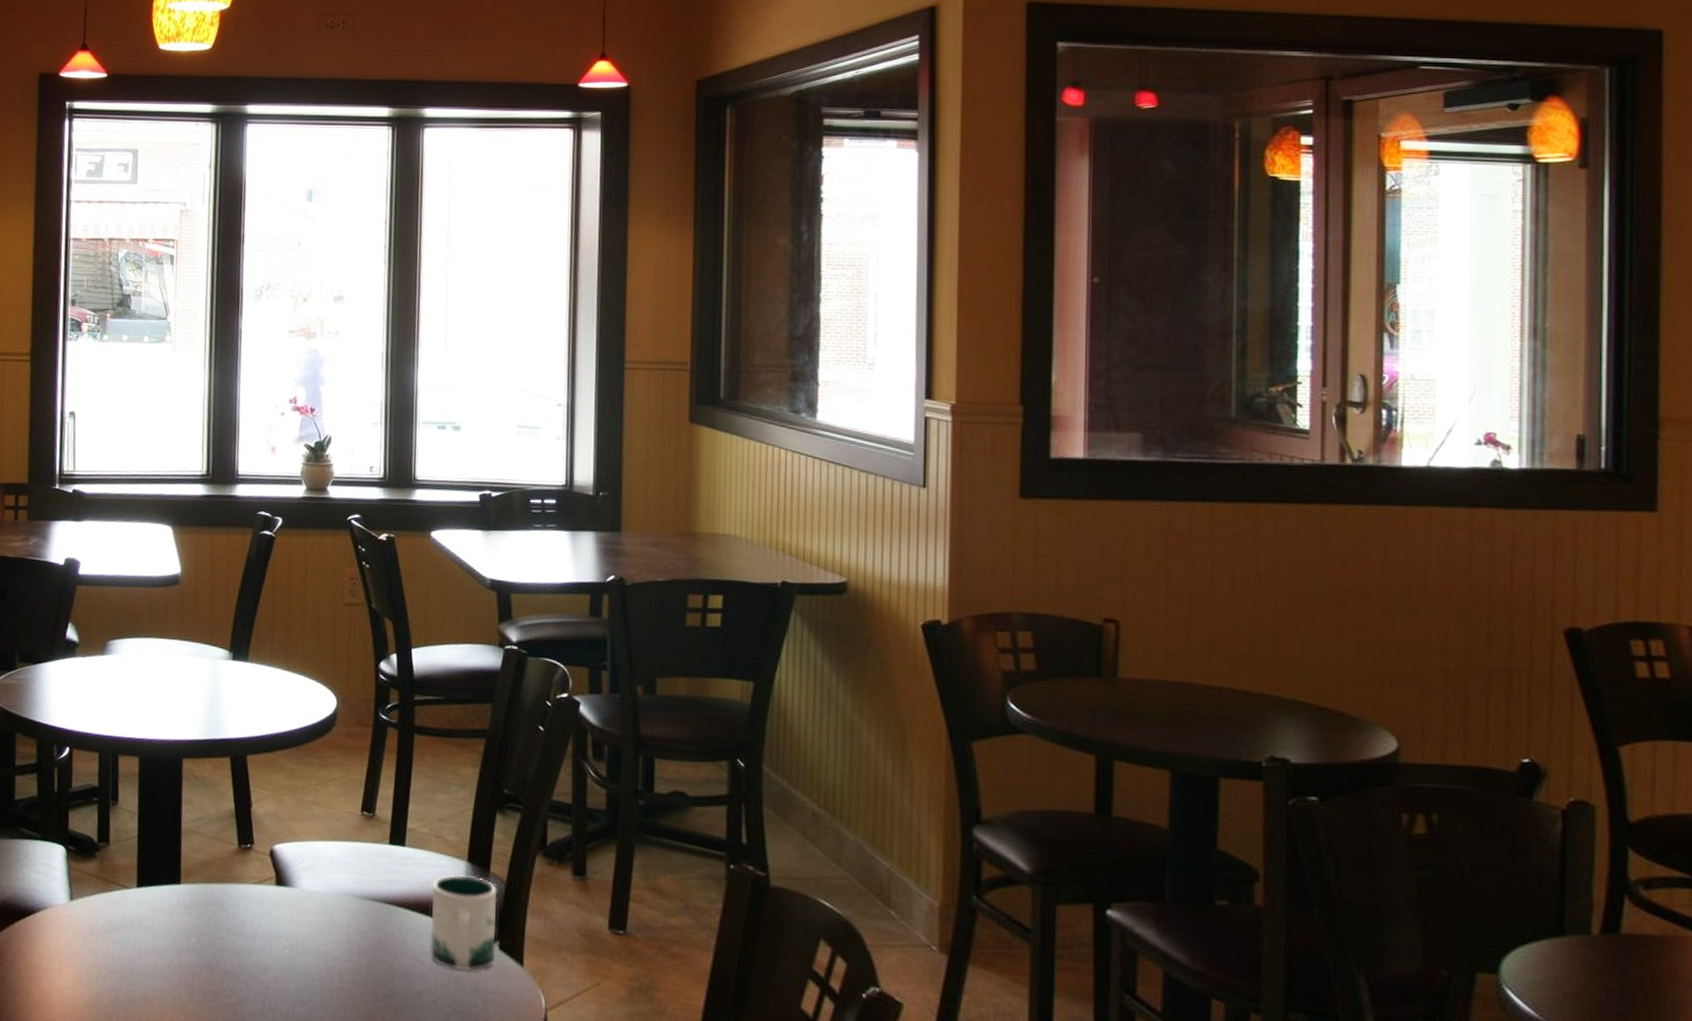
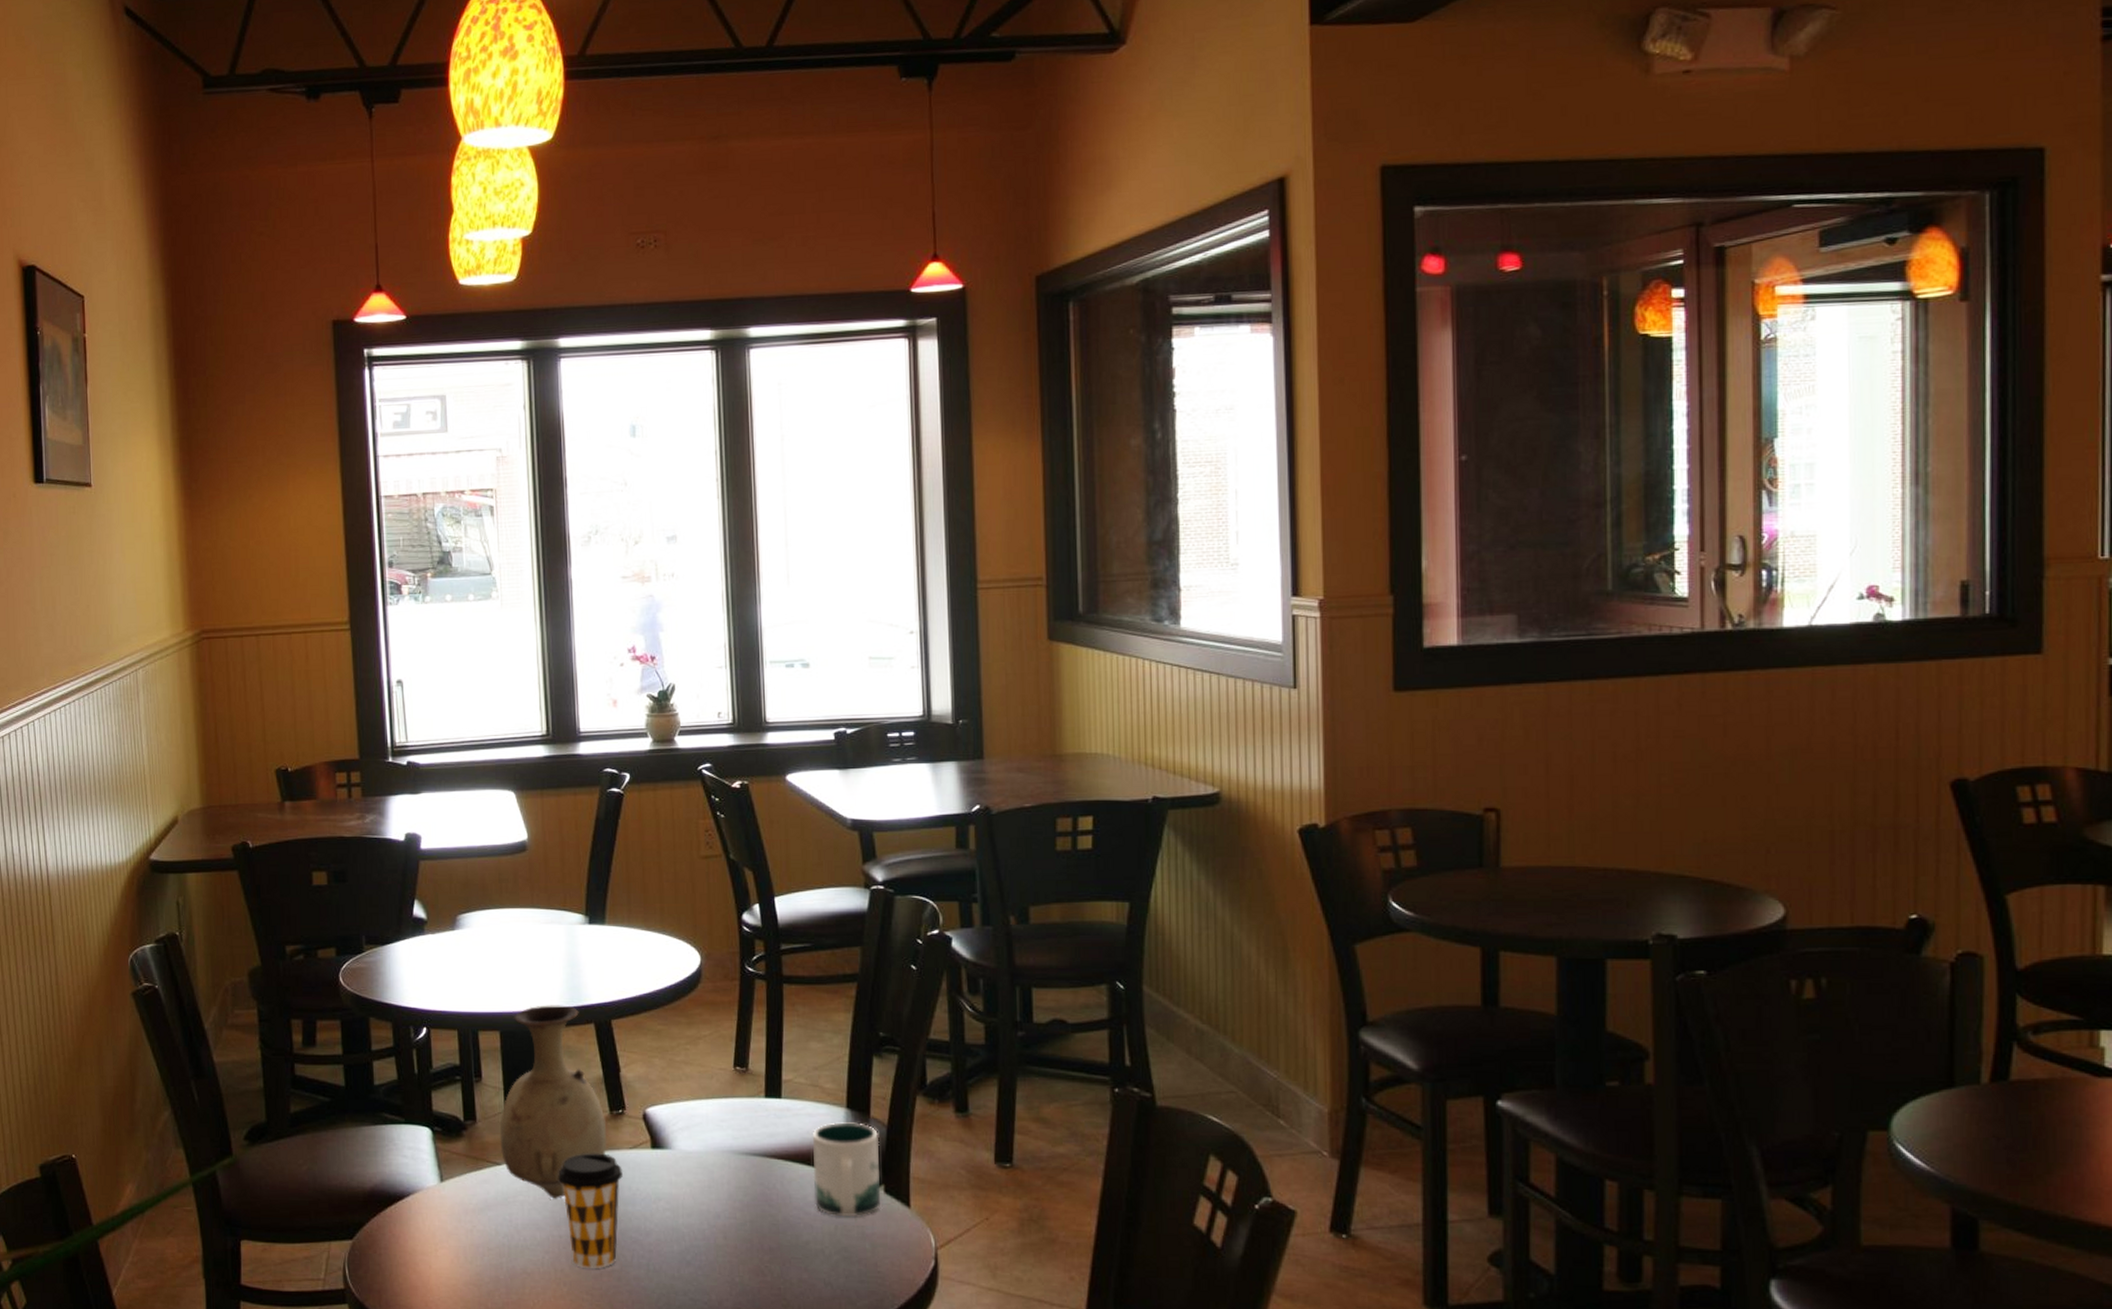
vase: none [130,735,234,928] -> present [499,1005,607,1199]
coffee cup: none [183,884,246,1001] -> present [558,1153,623,1269]

